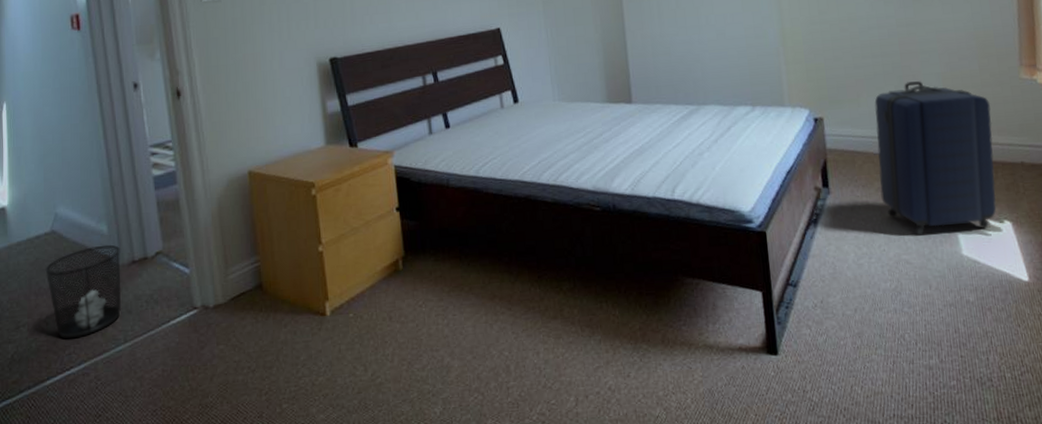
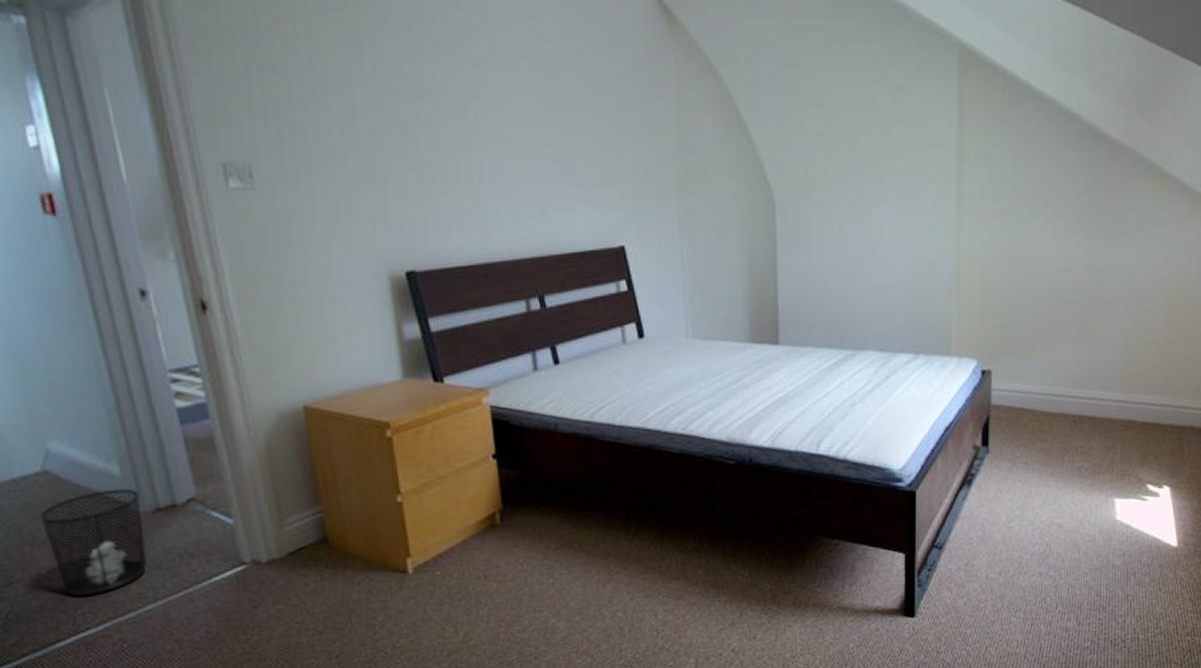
suitcase: present [874,81,997,236] -> none [1042,334,1170,499]

